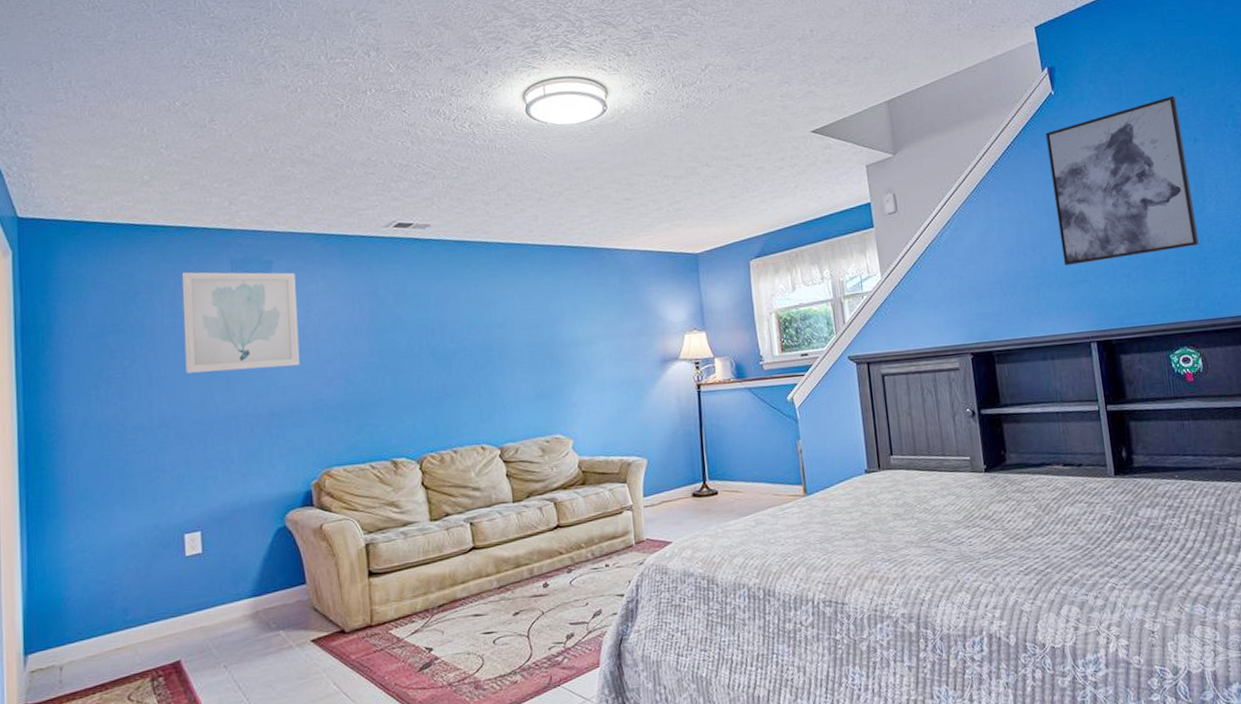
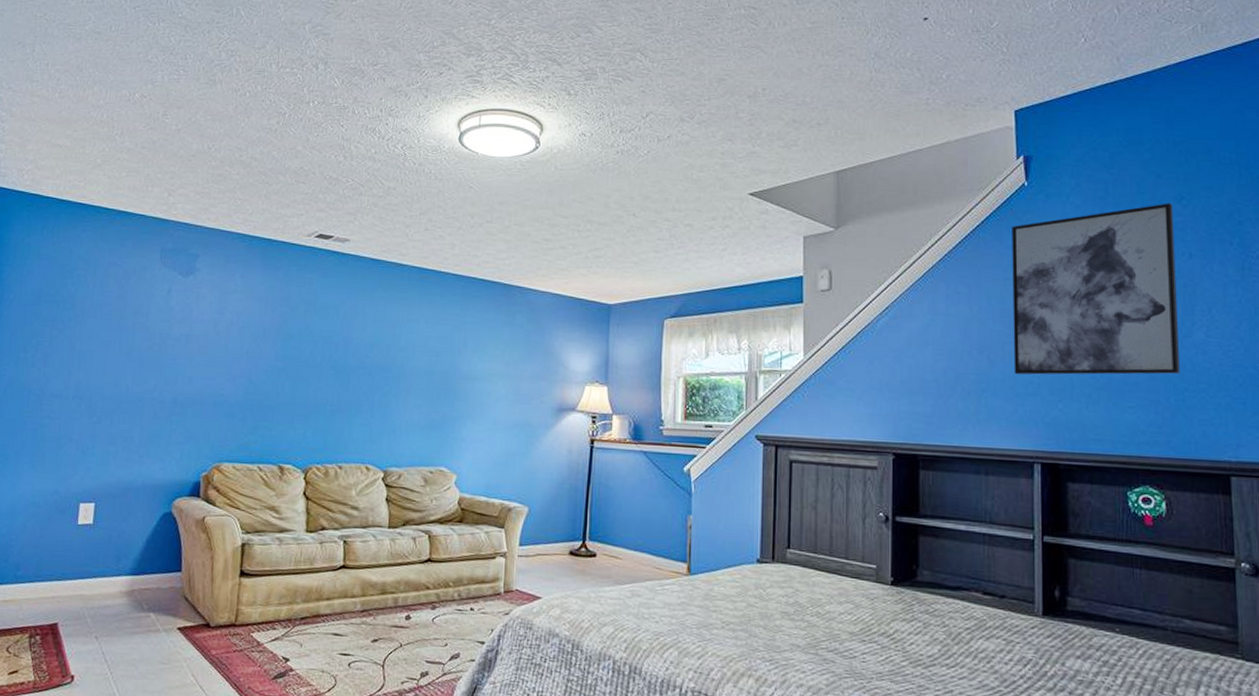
wall art: present [181,272,300,374] -> none [105,254,217,359]

